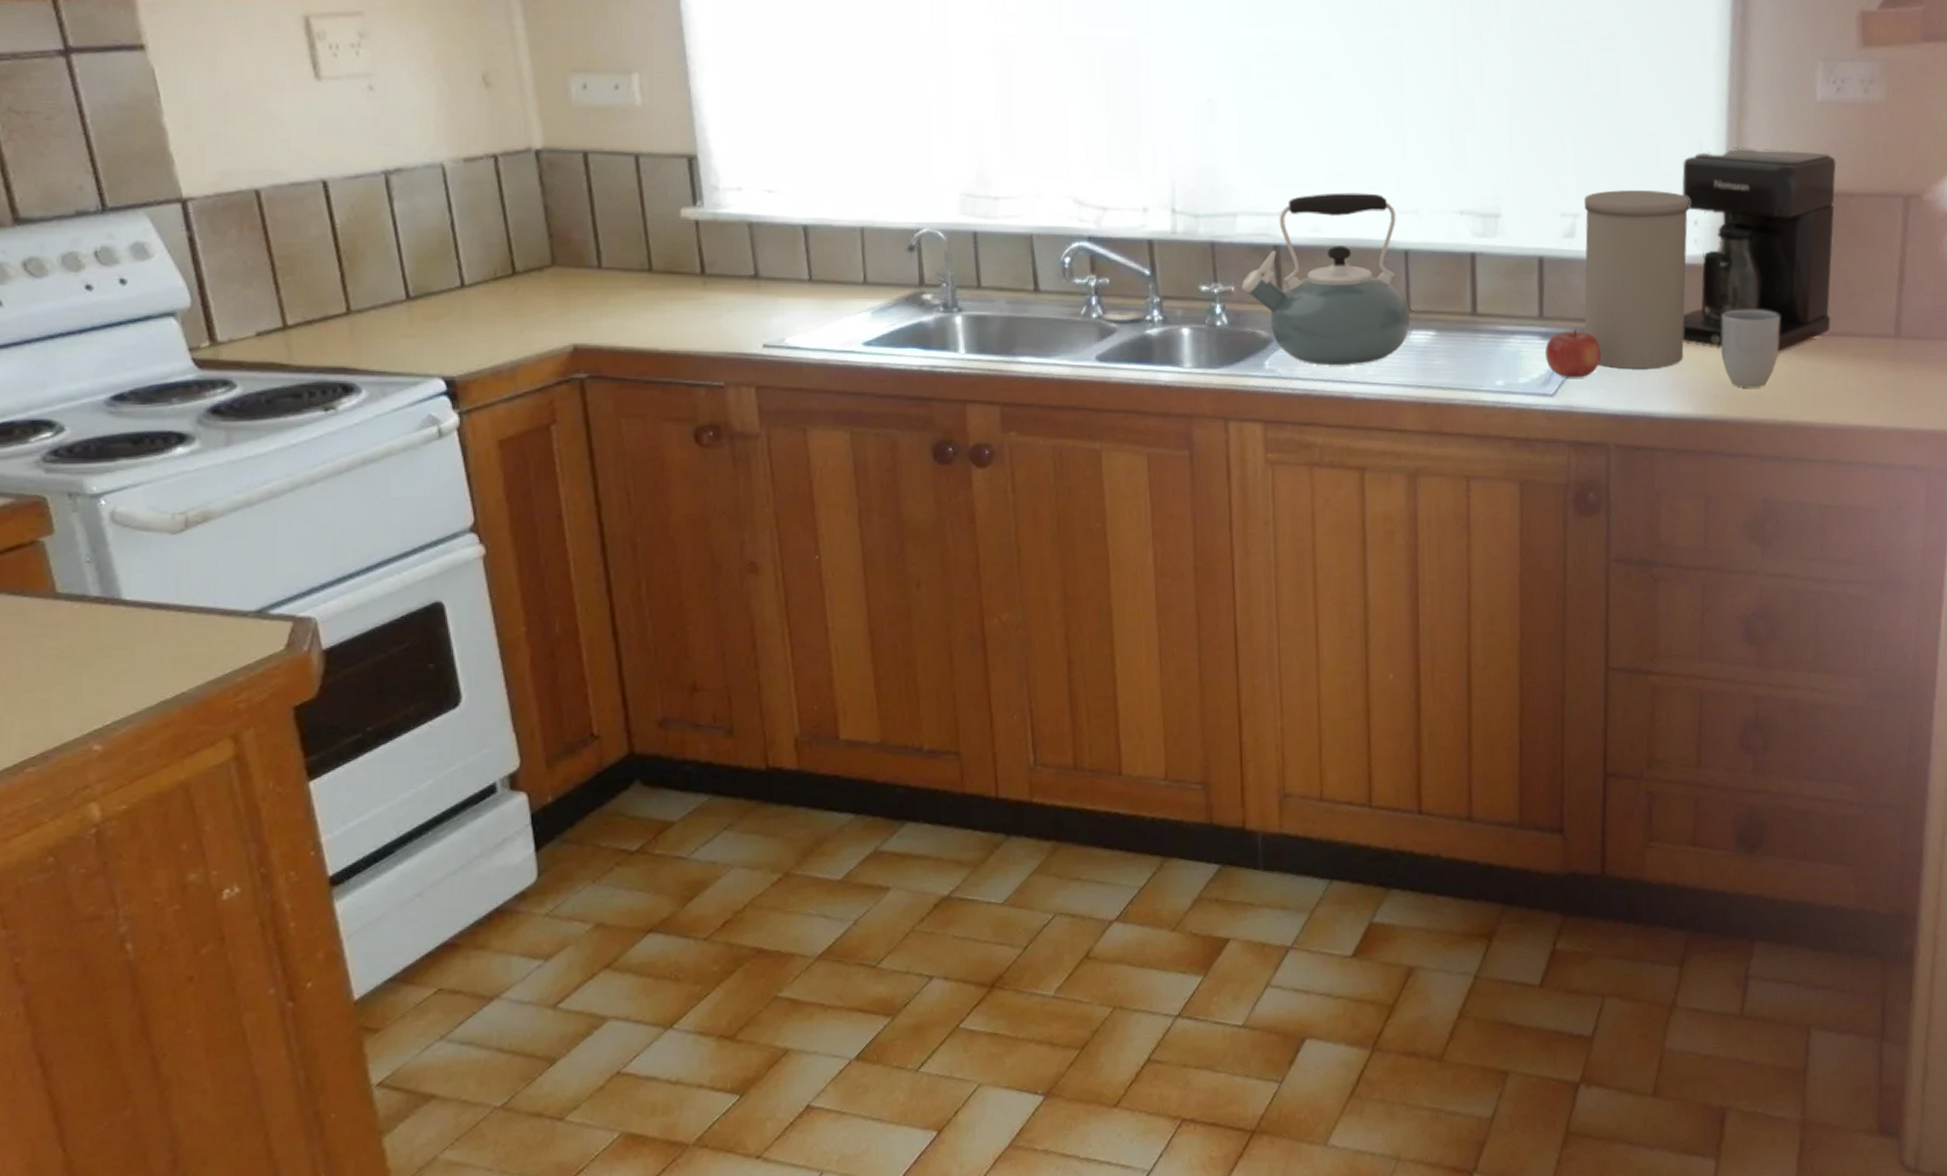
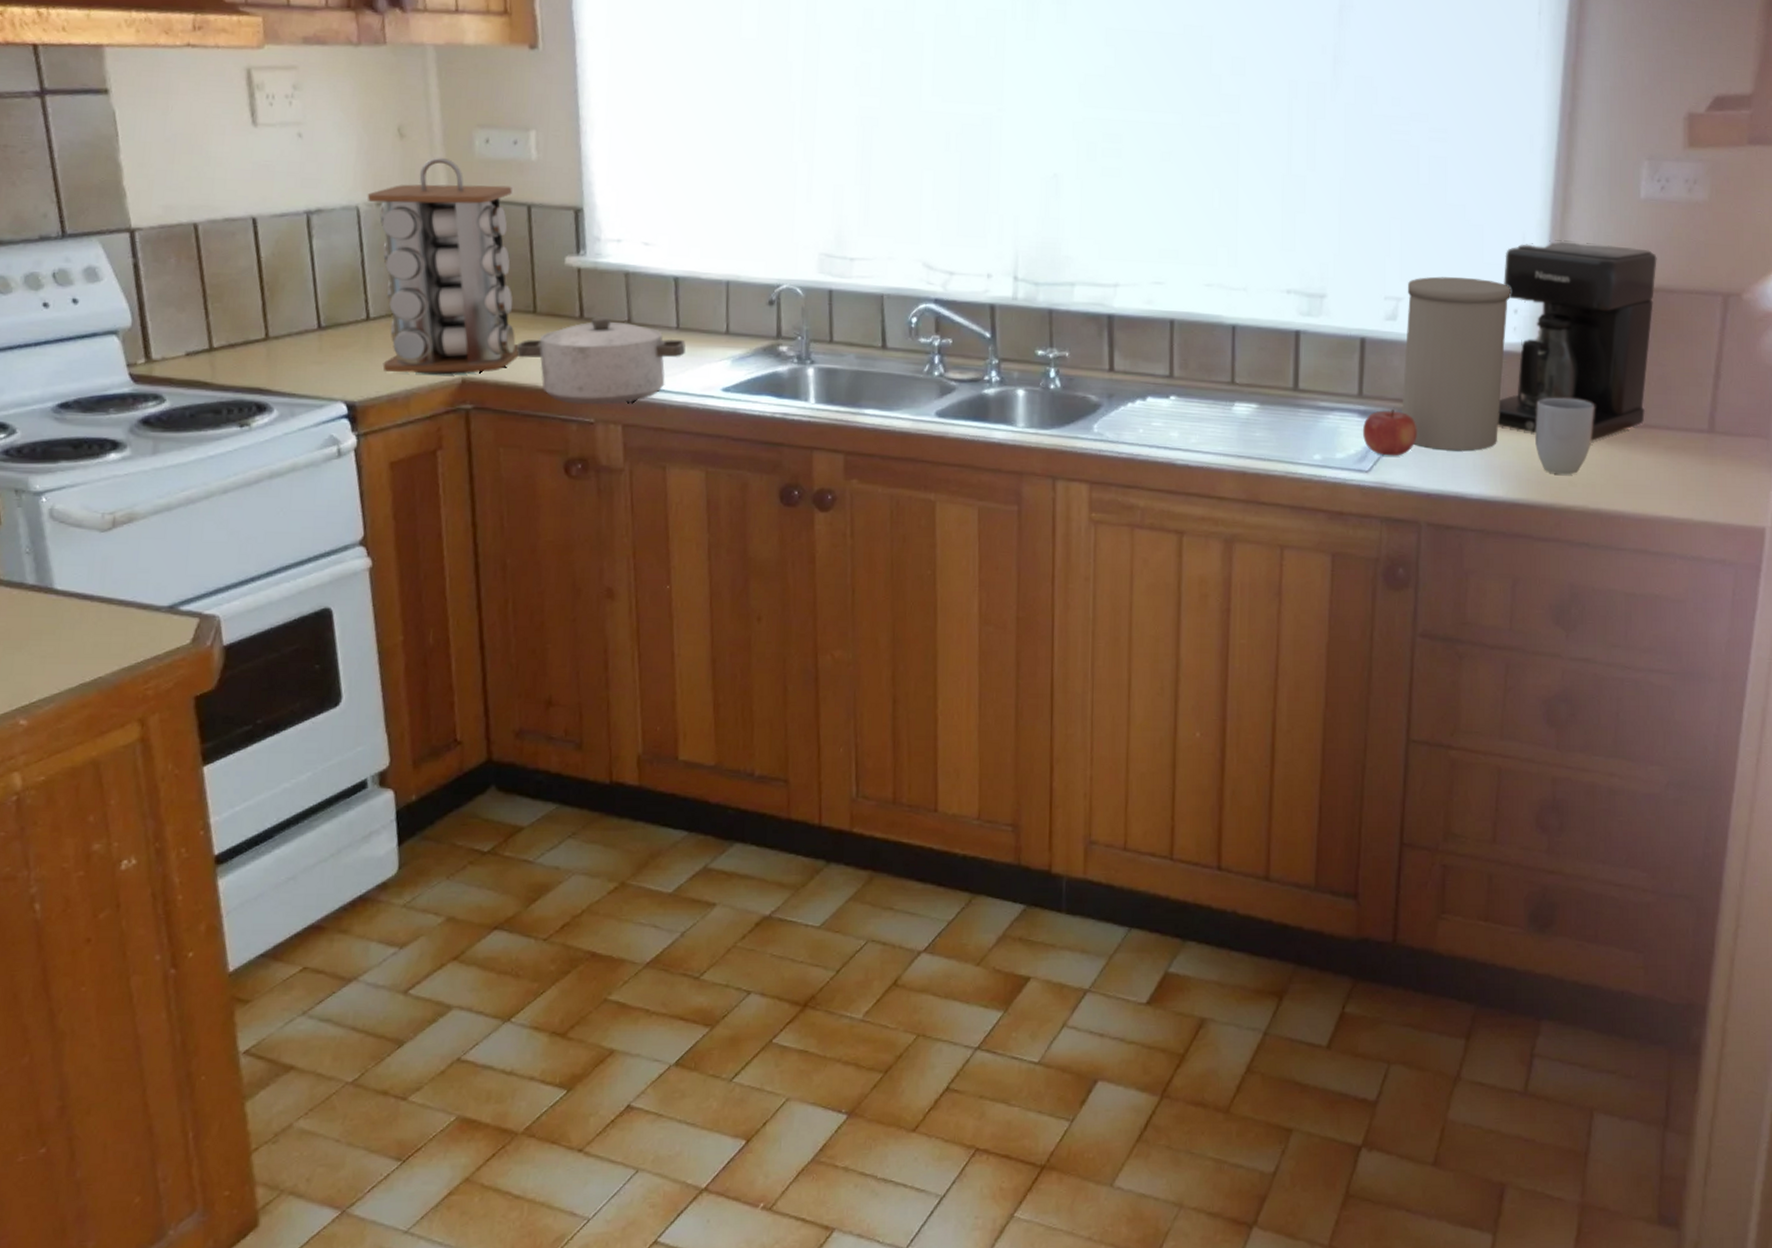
spice rack: none [452,106,635,343] -> present [367,157,519,375]
cooking pot: none [633,272,820,368] -> present [516,316,686,405]
kettle: present [1241,193,1411,365] -> none [1075,267,1235,432]

